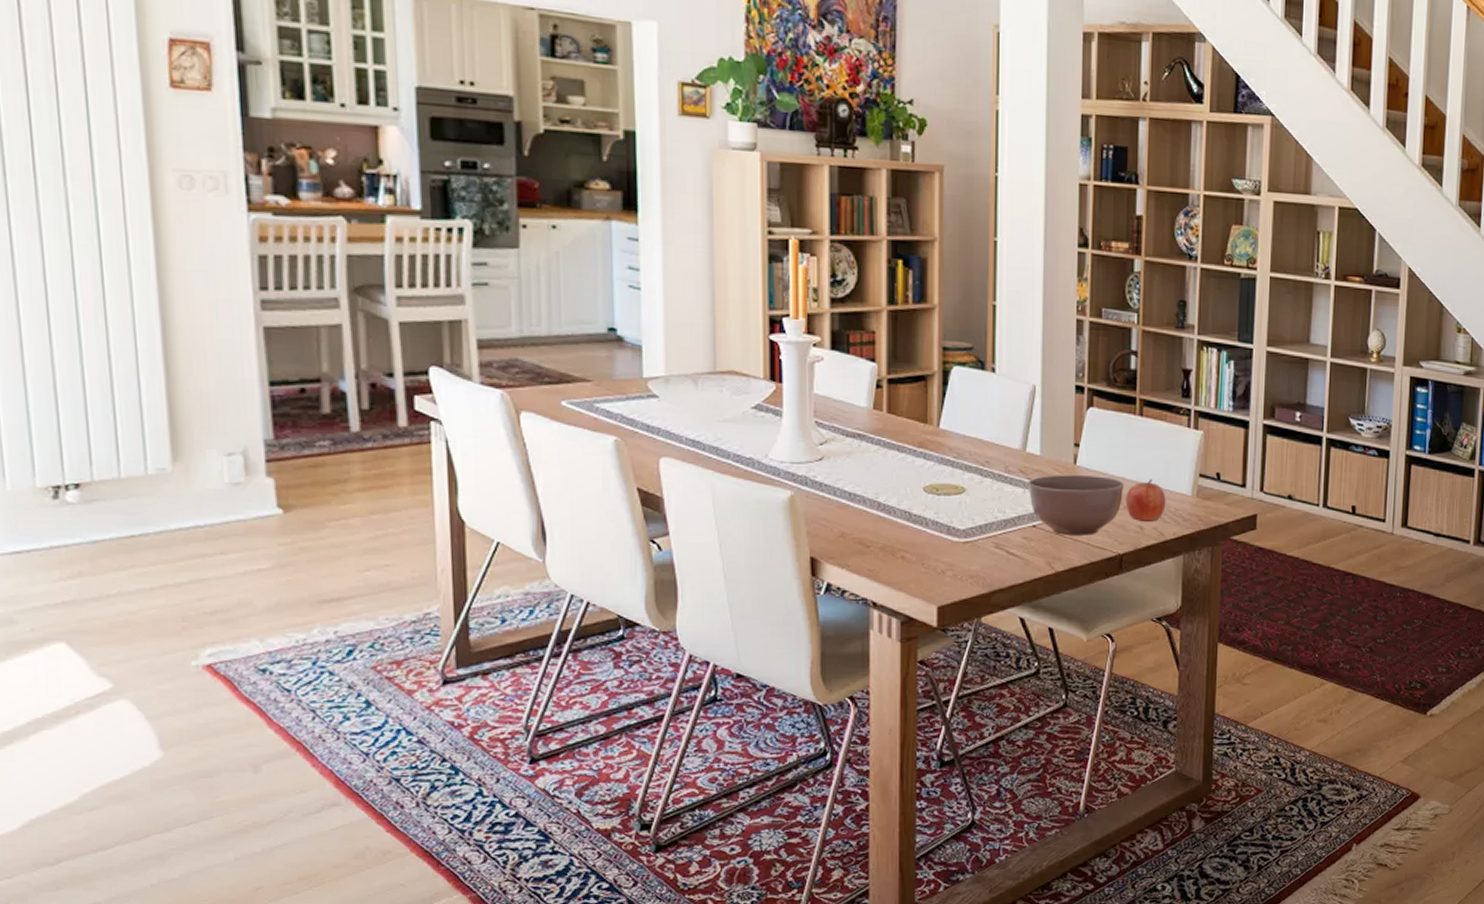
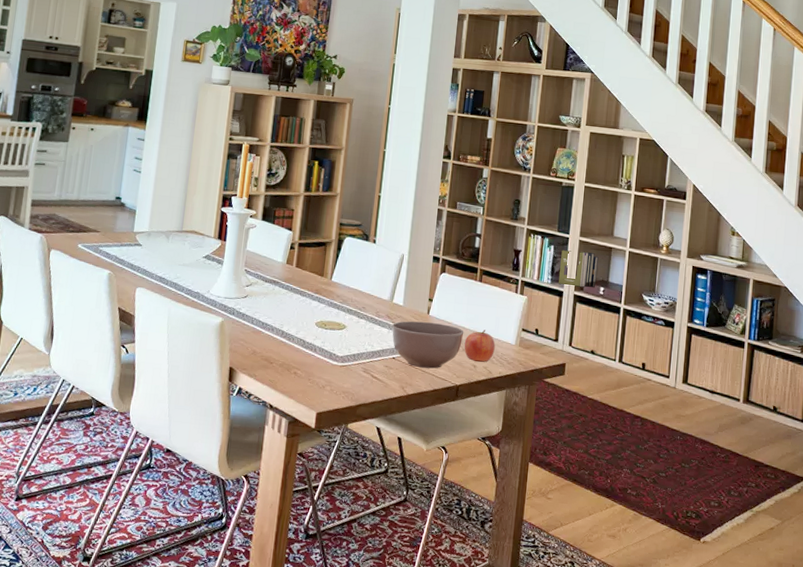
books: none [1242,365,1292,414] -> present [558,250,599,288]

